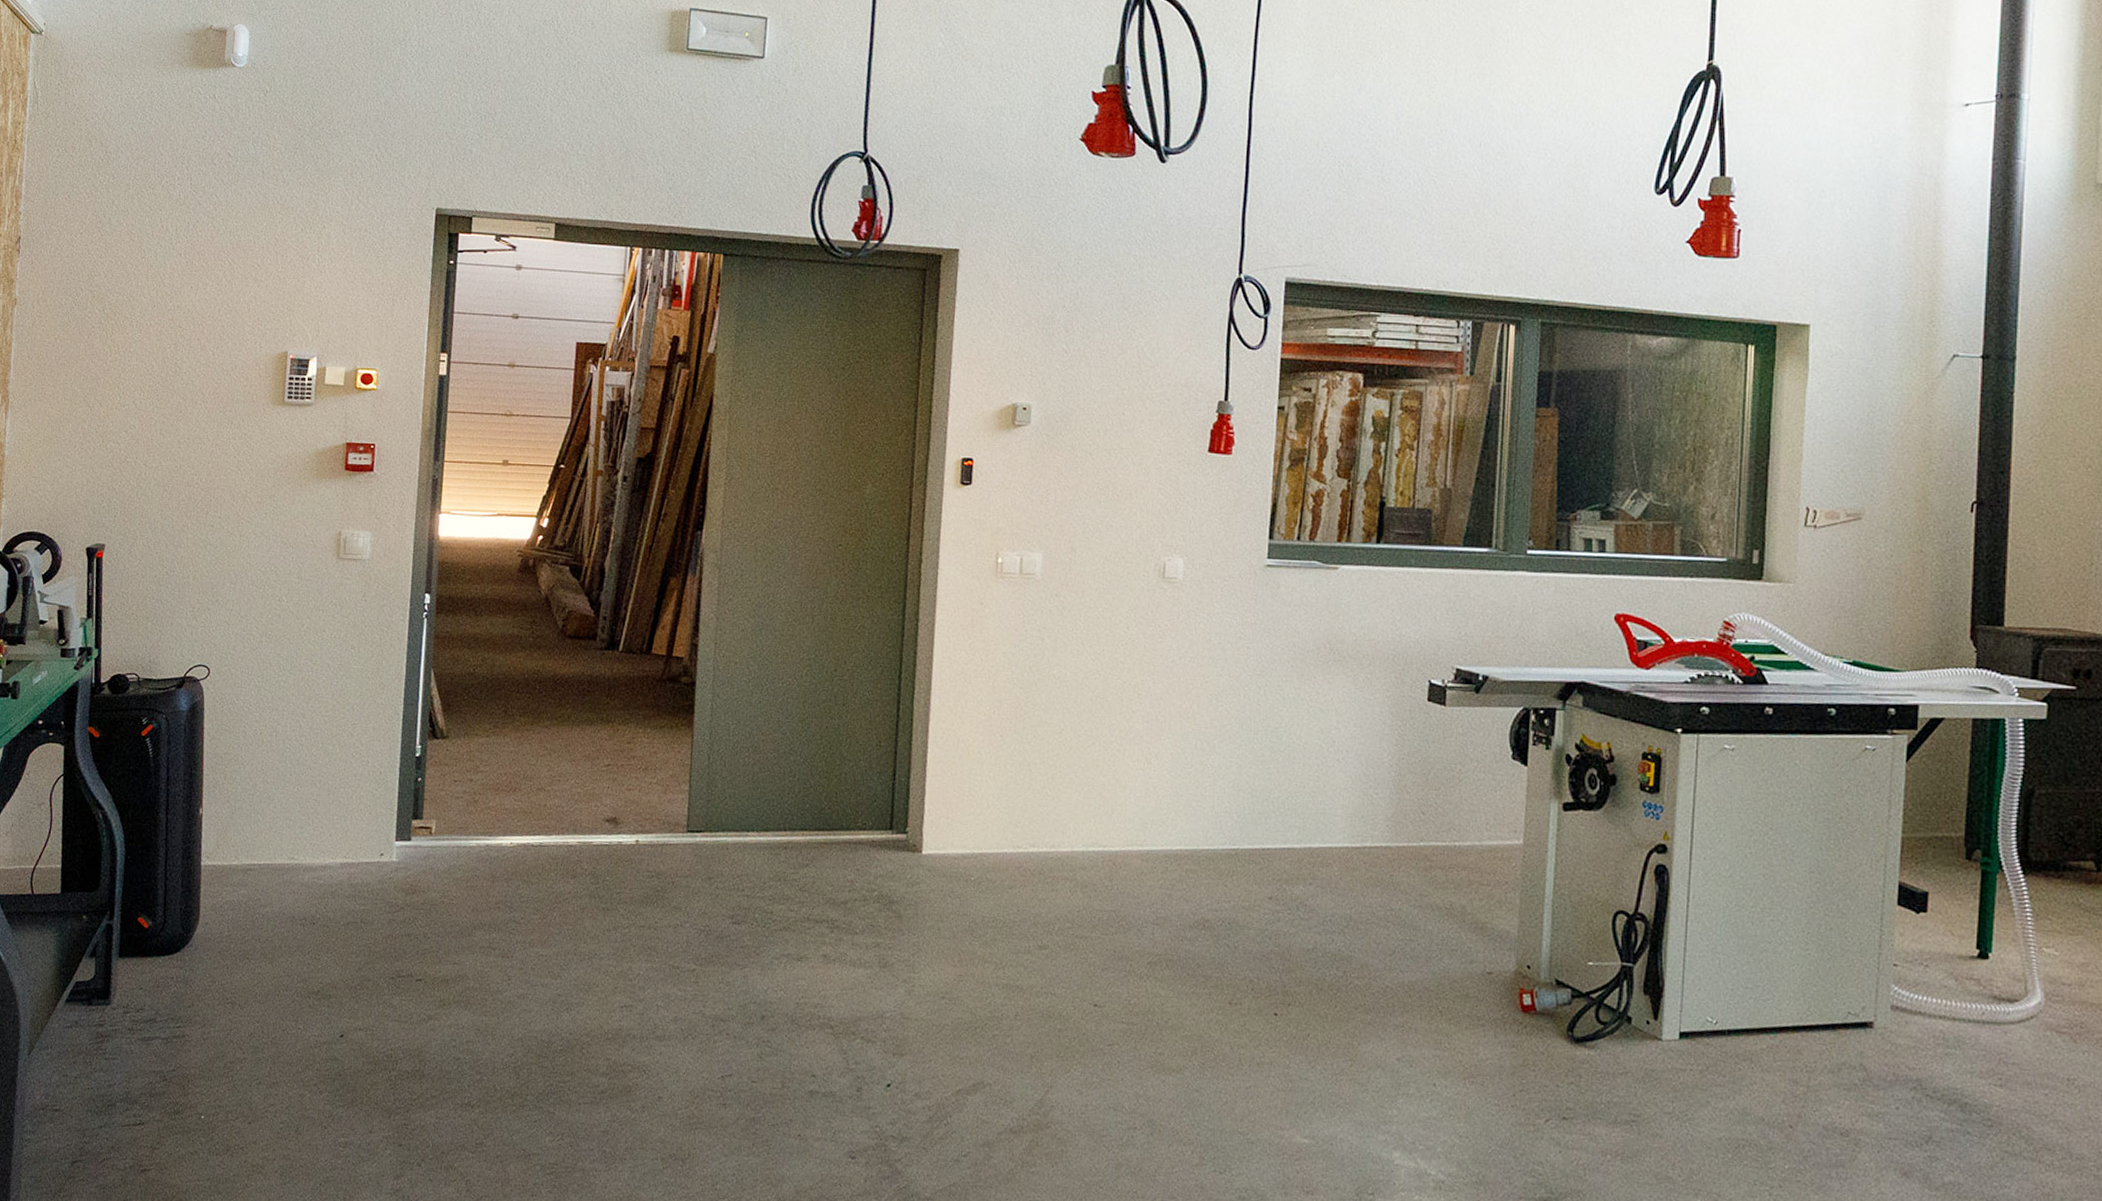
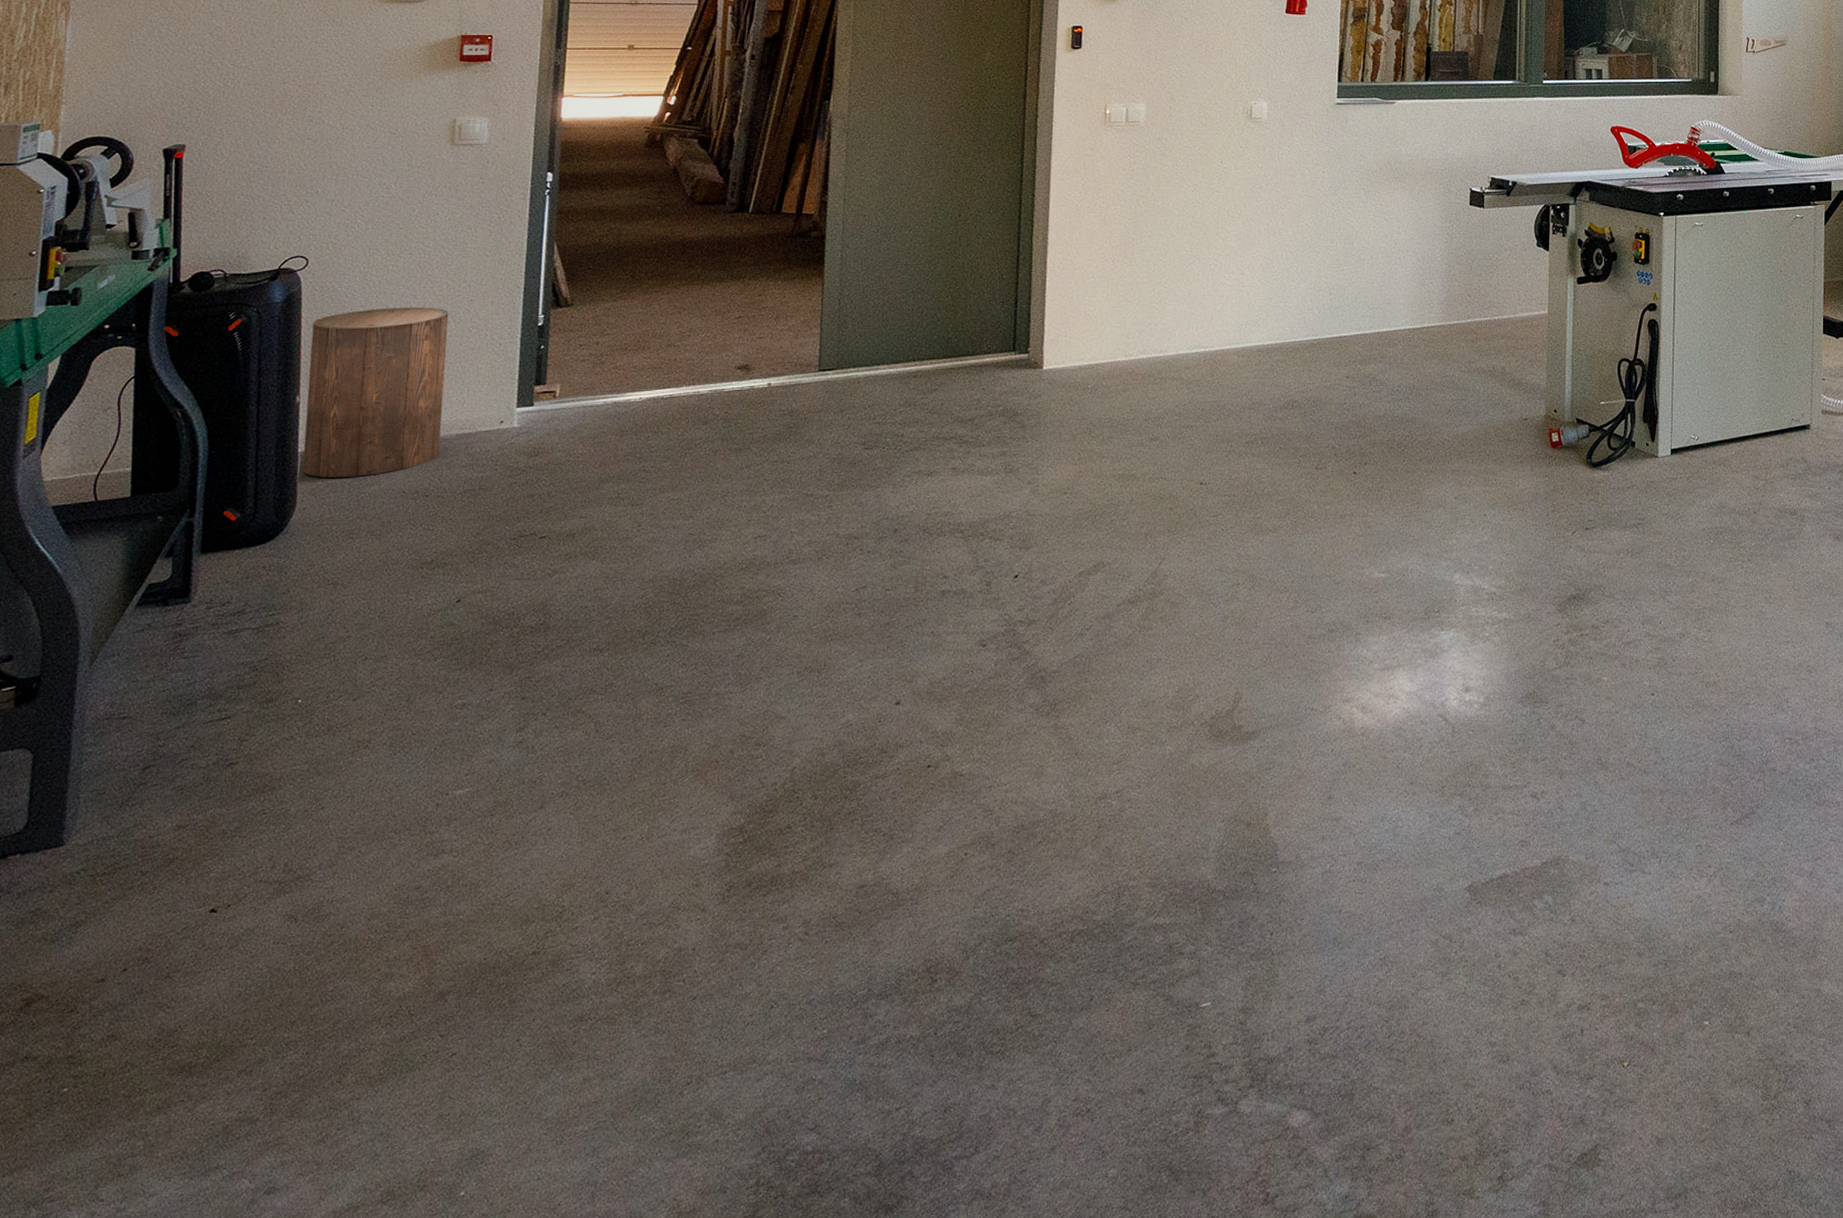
stool: none [204,725,334,897] -> present [302,307,449,478]

